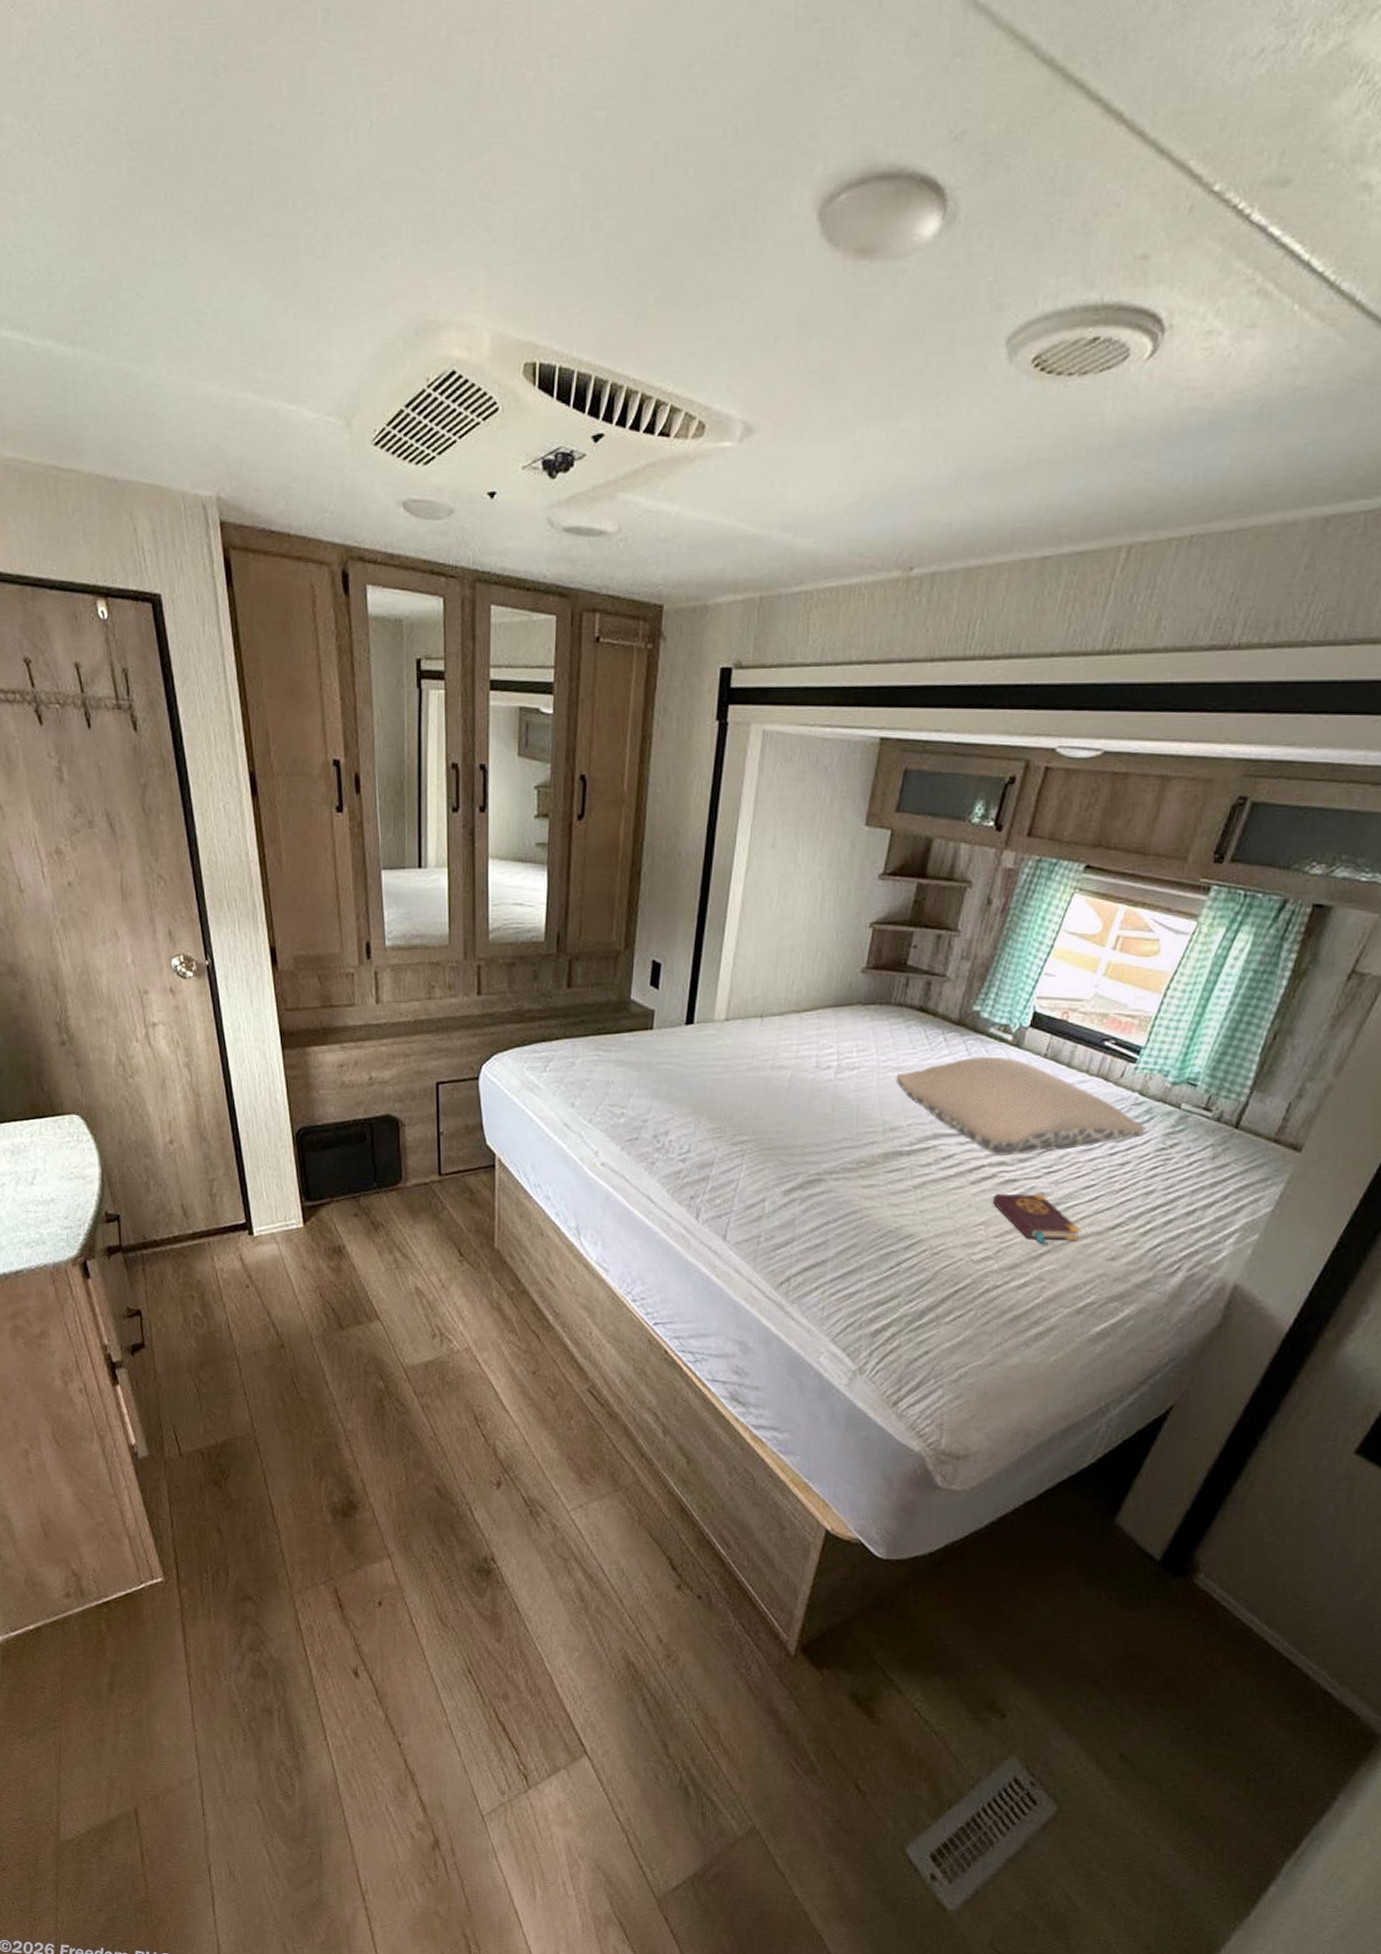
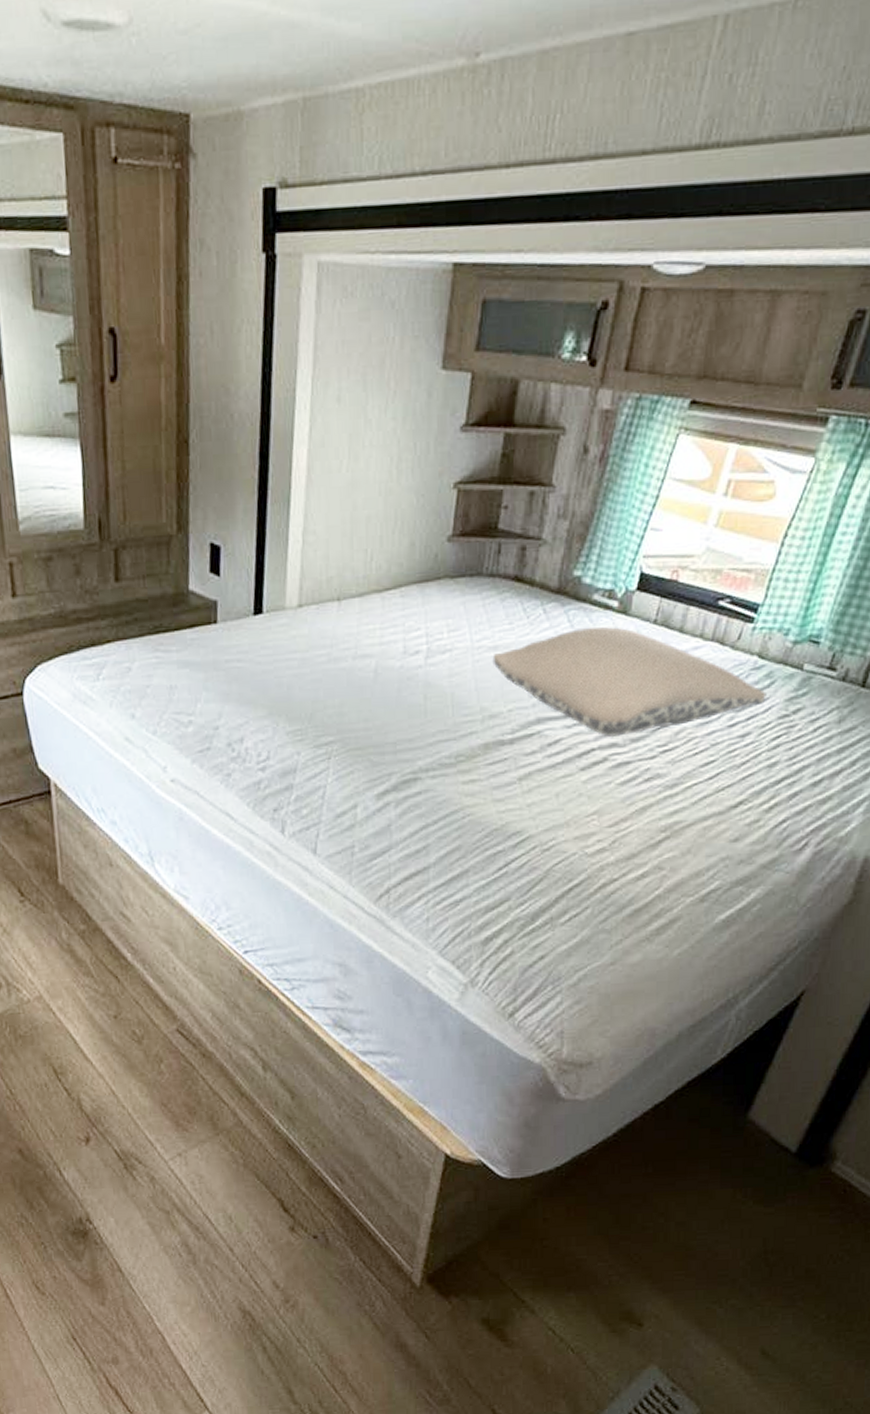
book: present [993,1194,1082,1243] -> none [606,775,702,829]

